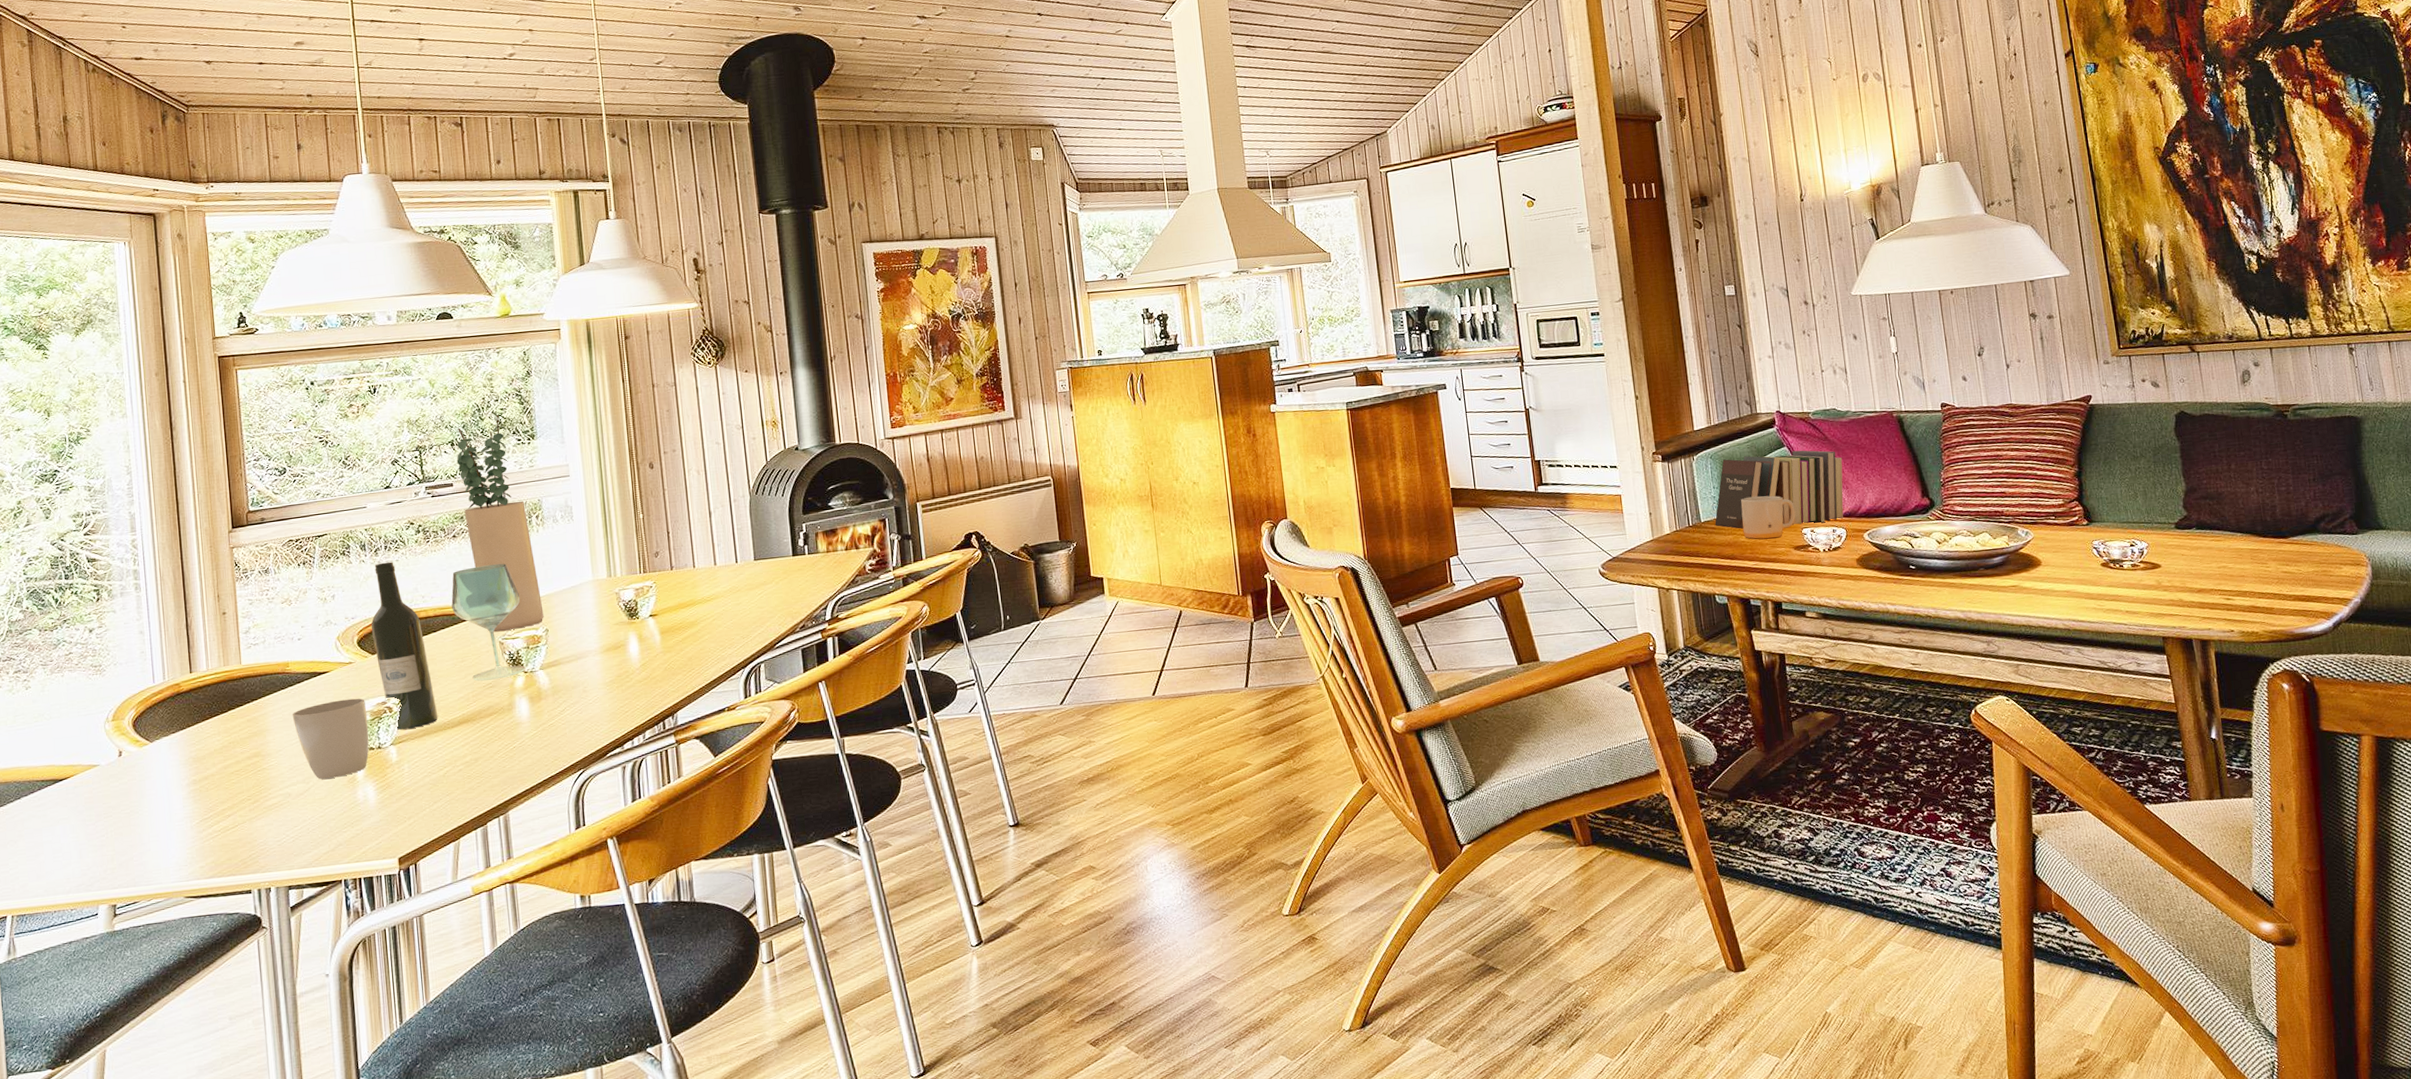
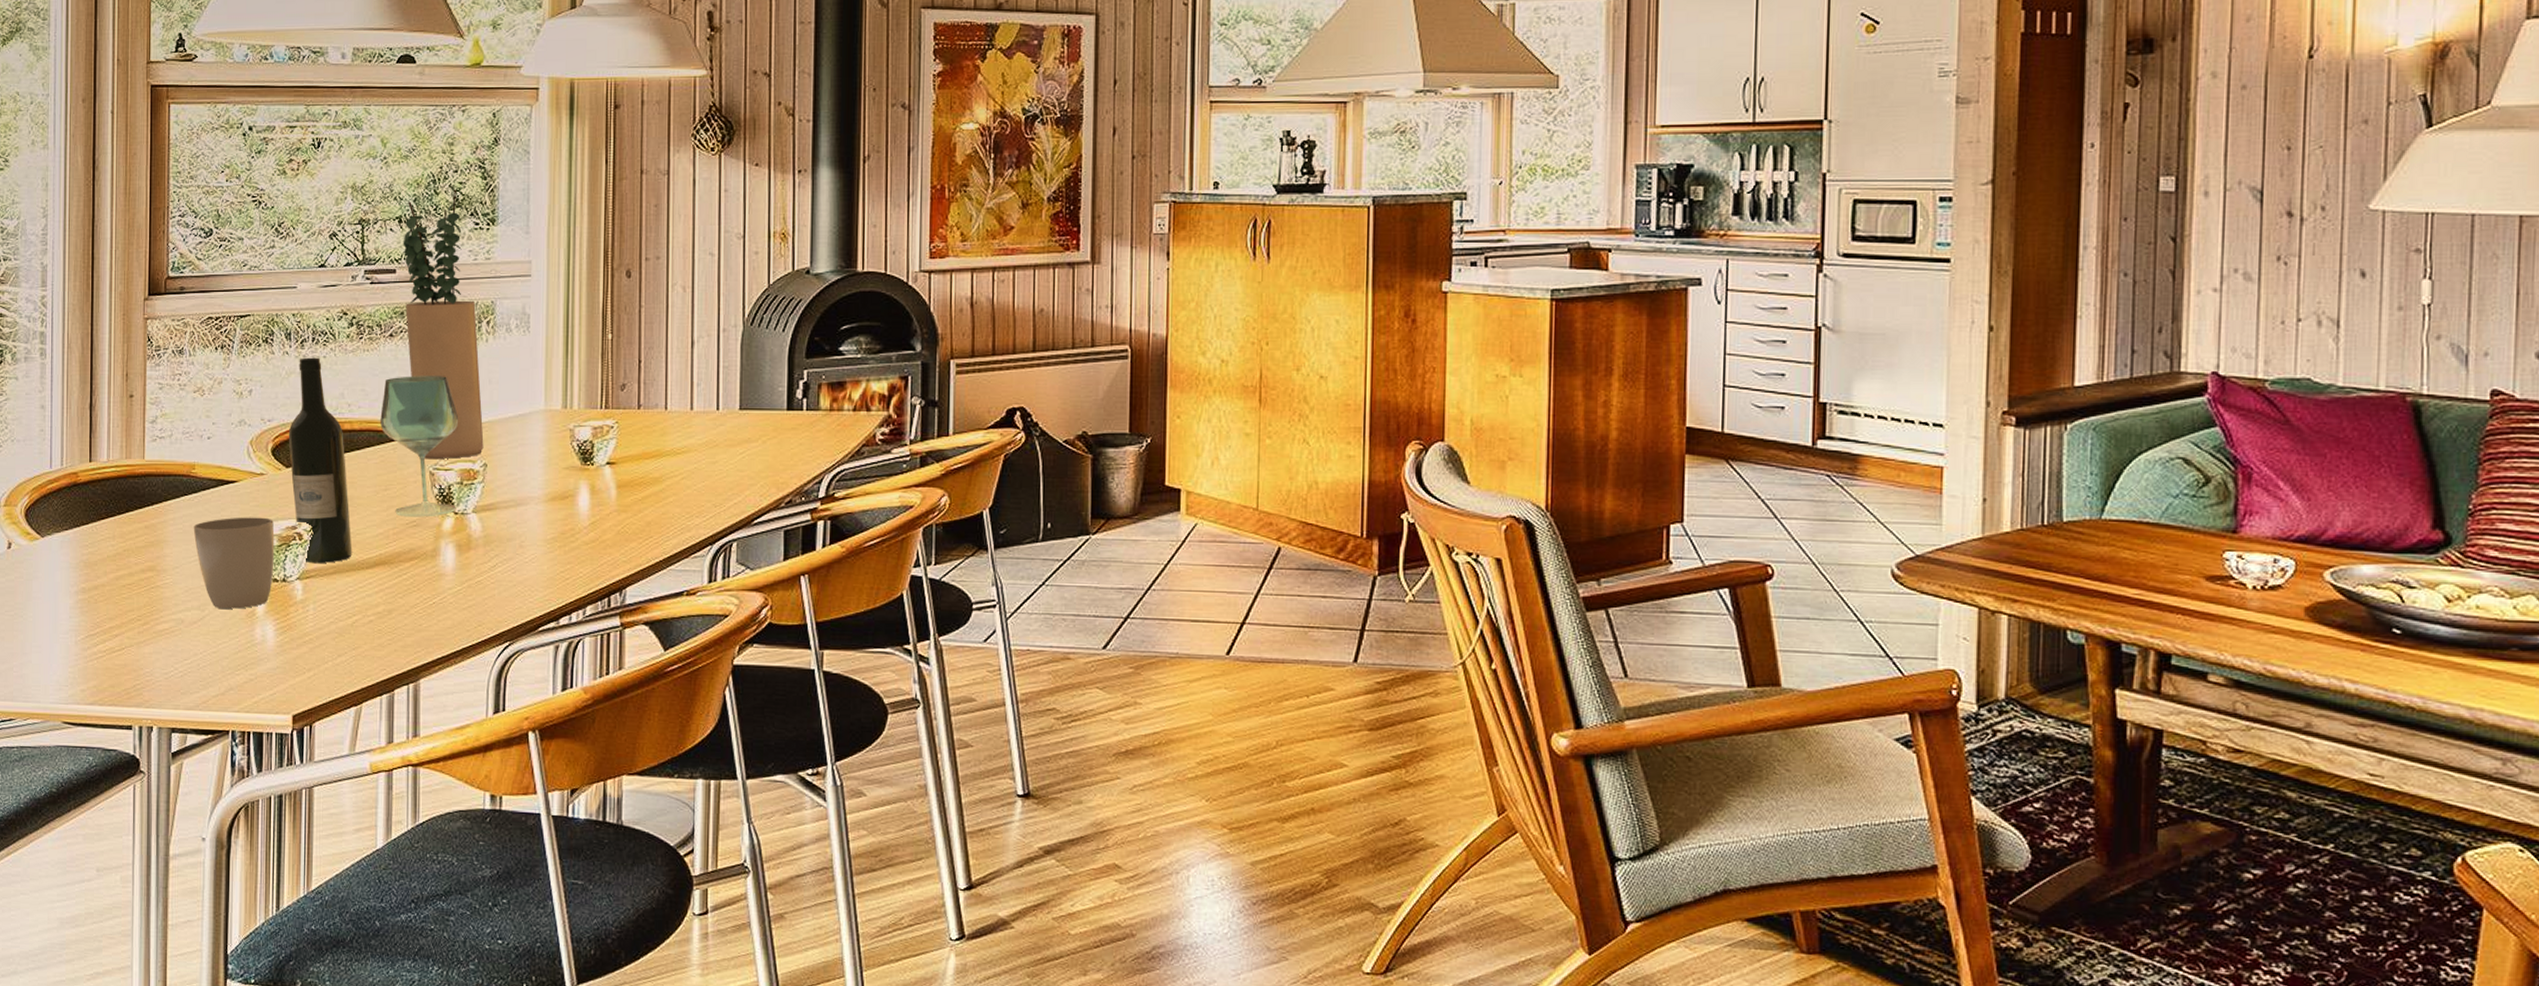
books: present [1715,450,1844,529] -> none [2084,433,2309,546]
mug: present [1740,495,1796,540] -> none [2127,493,2219,561]

